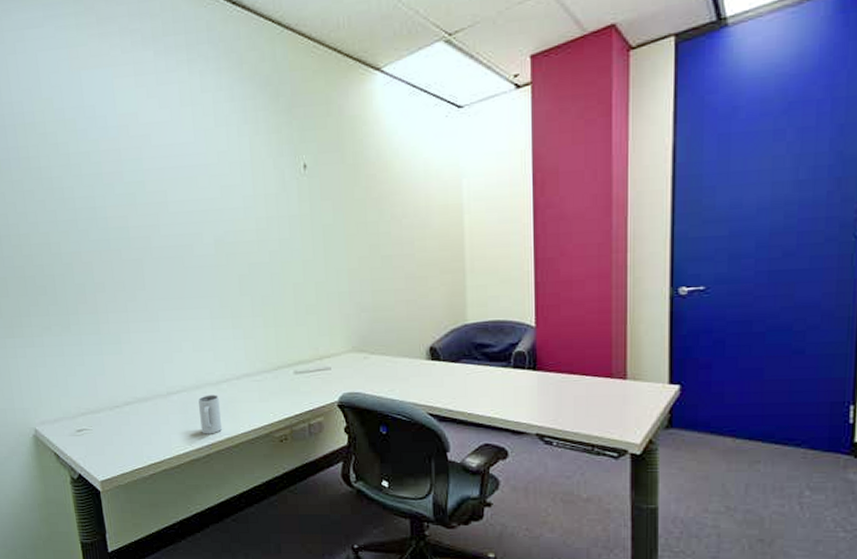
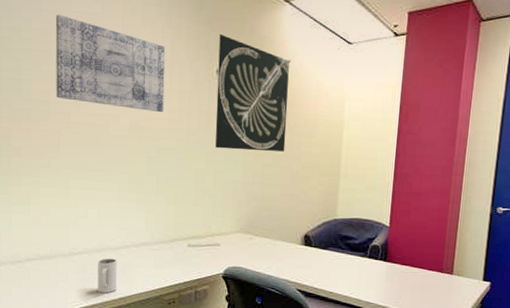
wall art: none [123,129,250,224] -> present [55,14,166,113]
map: none [302,121,395,256] -> present [215,33,291,152]

